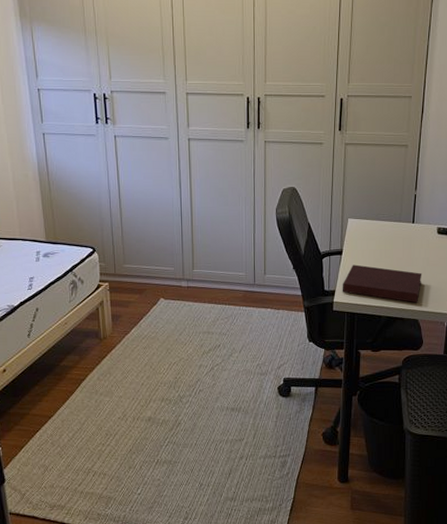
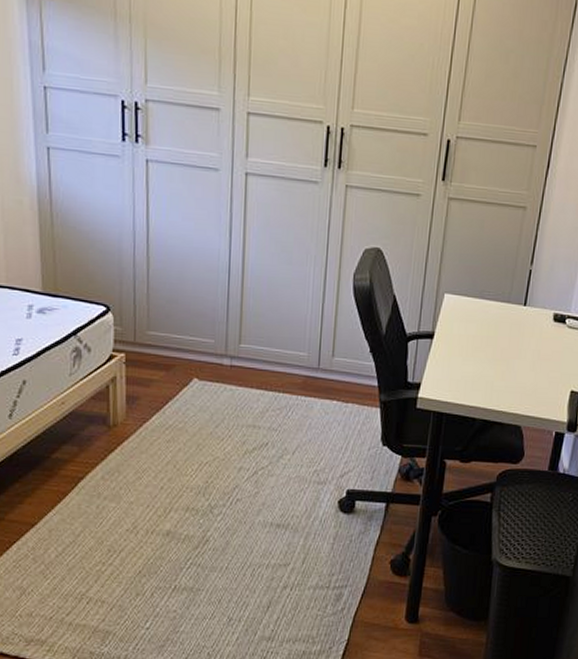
notebook: present [342,264,422,303] -> none [429,352,531,406]

